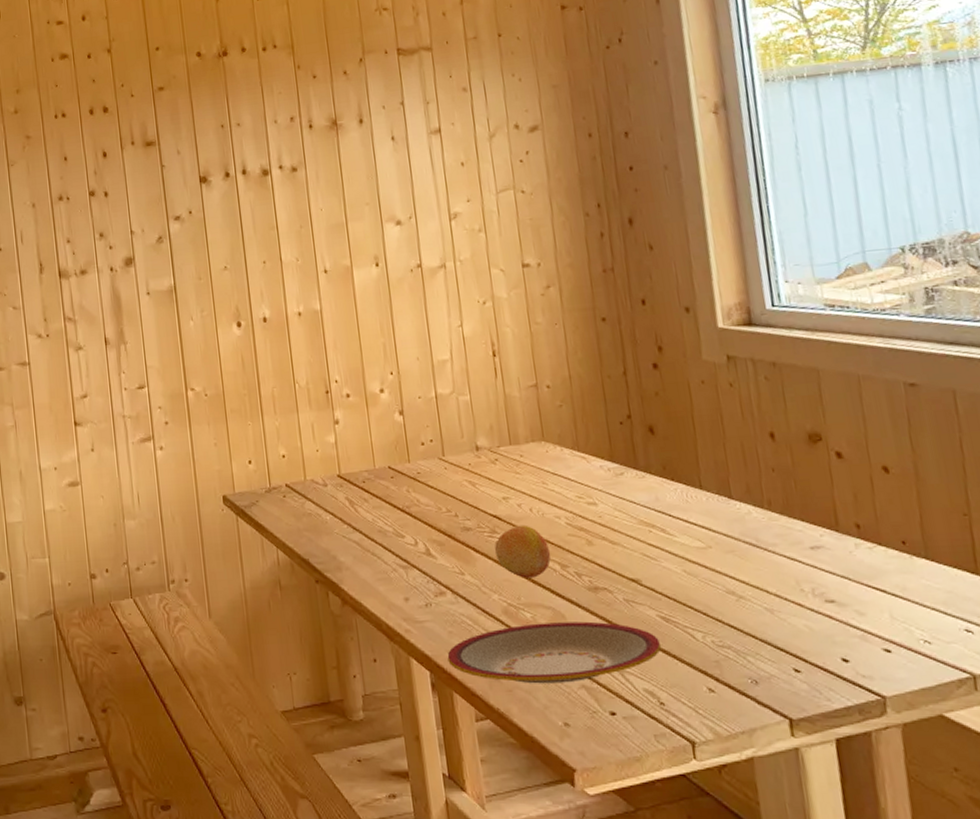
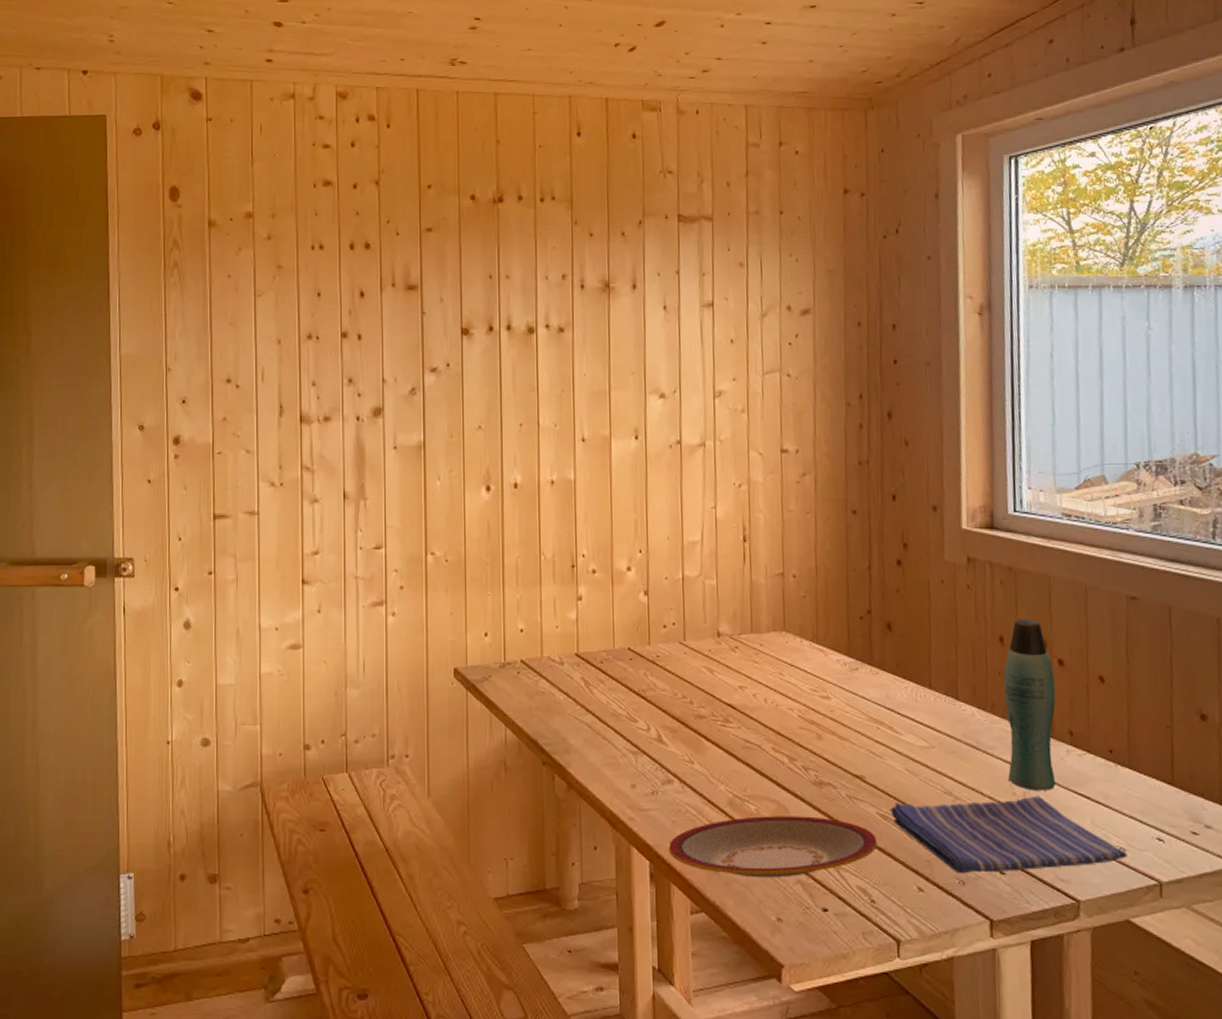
fruit: present [494,524,551,578] -> none [725,715,781,770]
dish towel: none [670,591,934,674] -> present [890,795,1127,874]
bottle: none [778,412,846,587] -> present [1003,618,1056,791]

